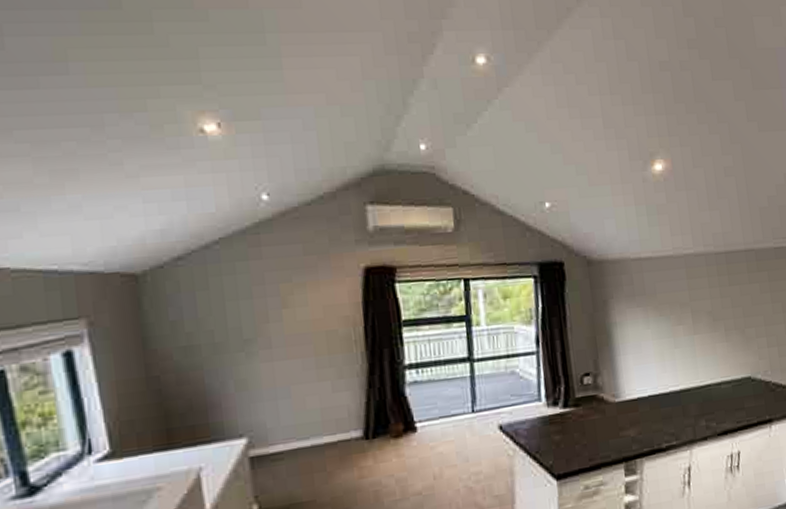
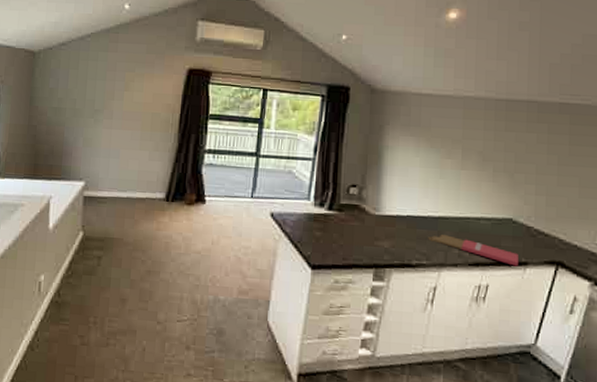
cutting board: none [673,407,764,426] -> present [428,234,518,266]

